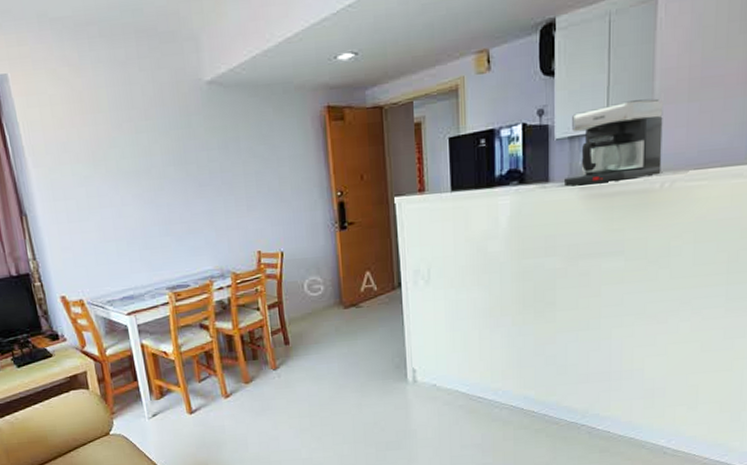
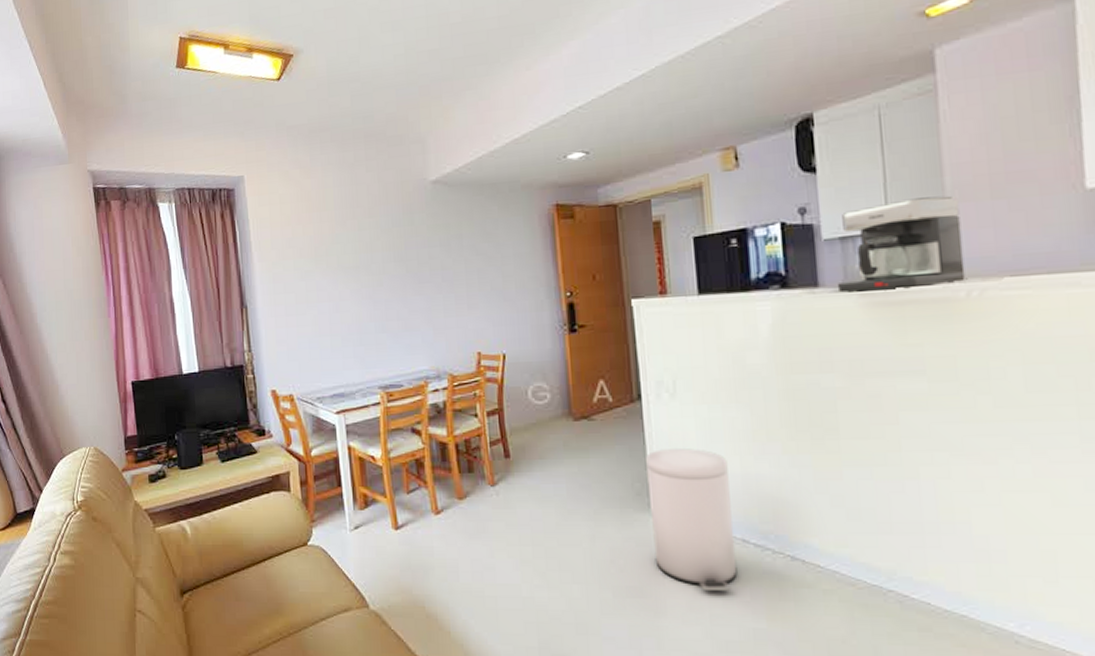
pedal bin: none [404,326,473,440] -> present [646,448,738,592]

